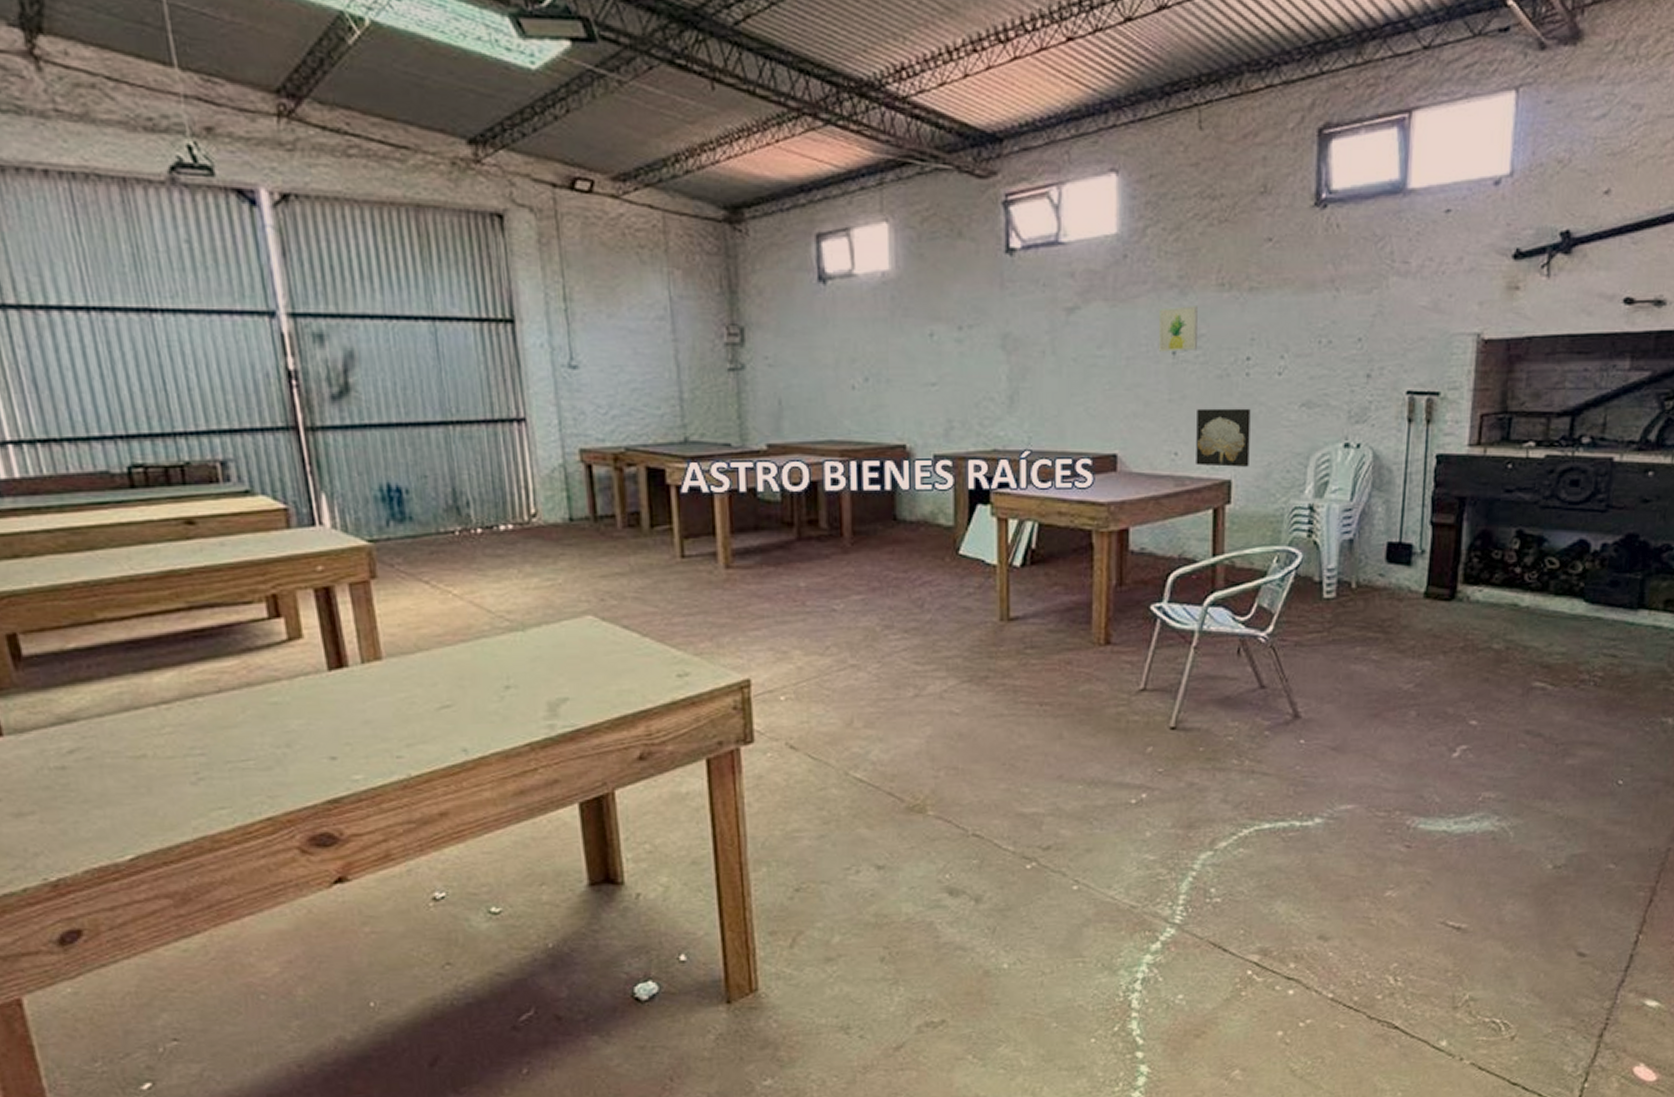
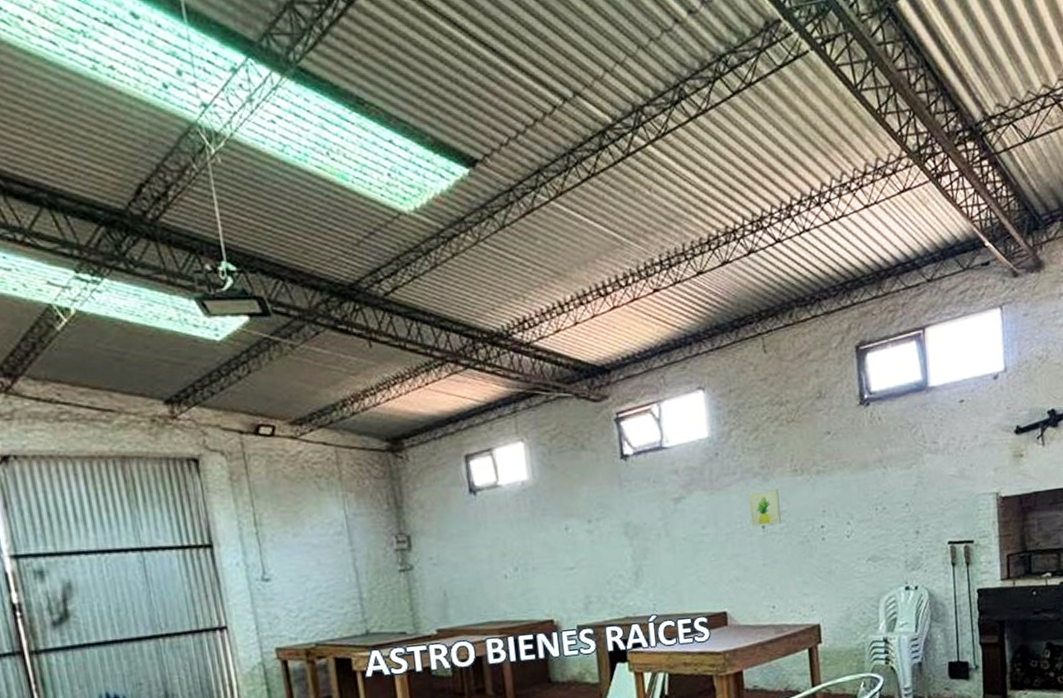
wall art: present [1196,408,1251,467] -> none [786,565,833,615]

